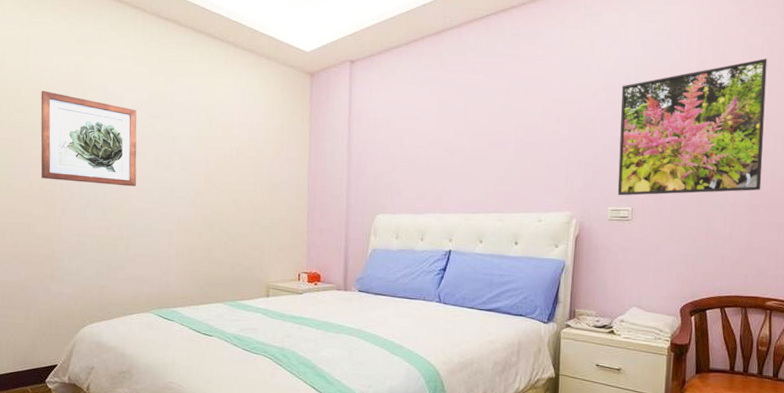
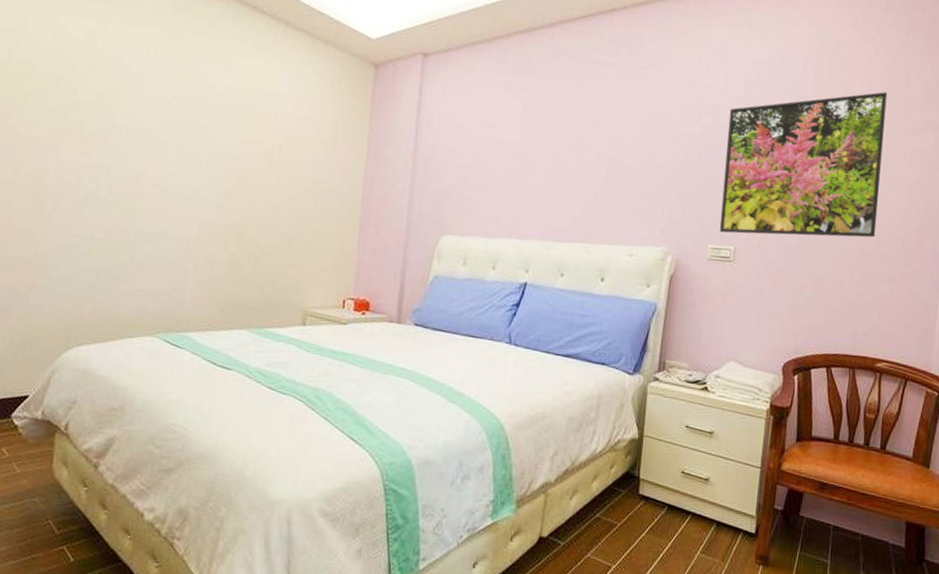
wall art: present [40,91,137,187] -> none [29,56,159,182]

